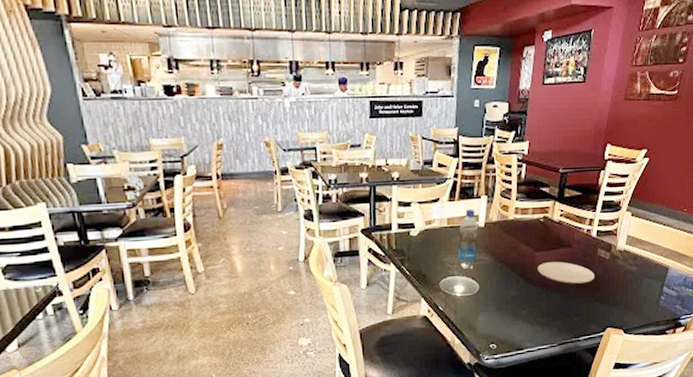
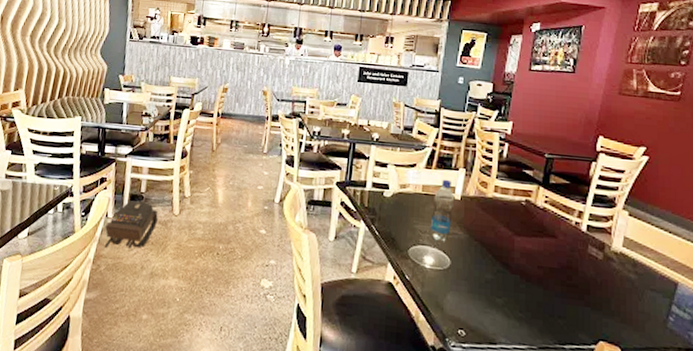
backpack: none [112,285,174,343] -> present [104,200,159,249]
plate: present [538,261,595,284] -> none [517,249,584,282]

